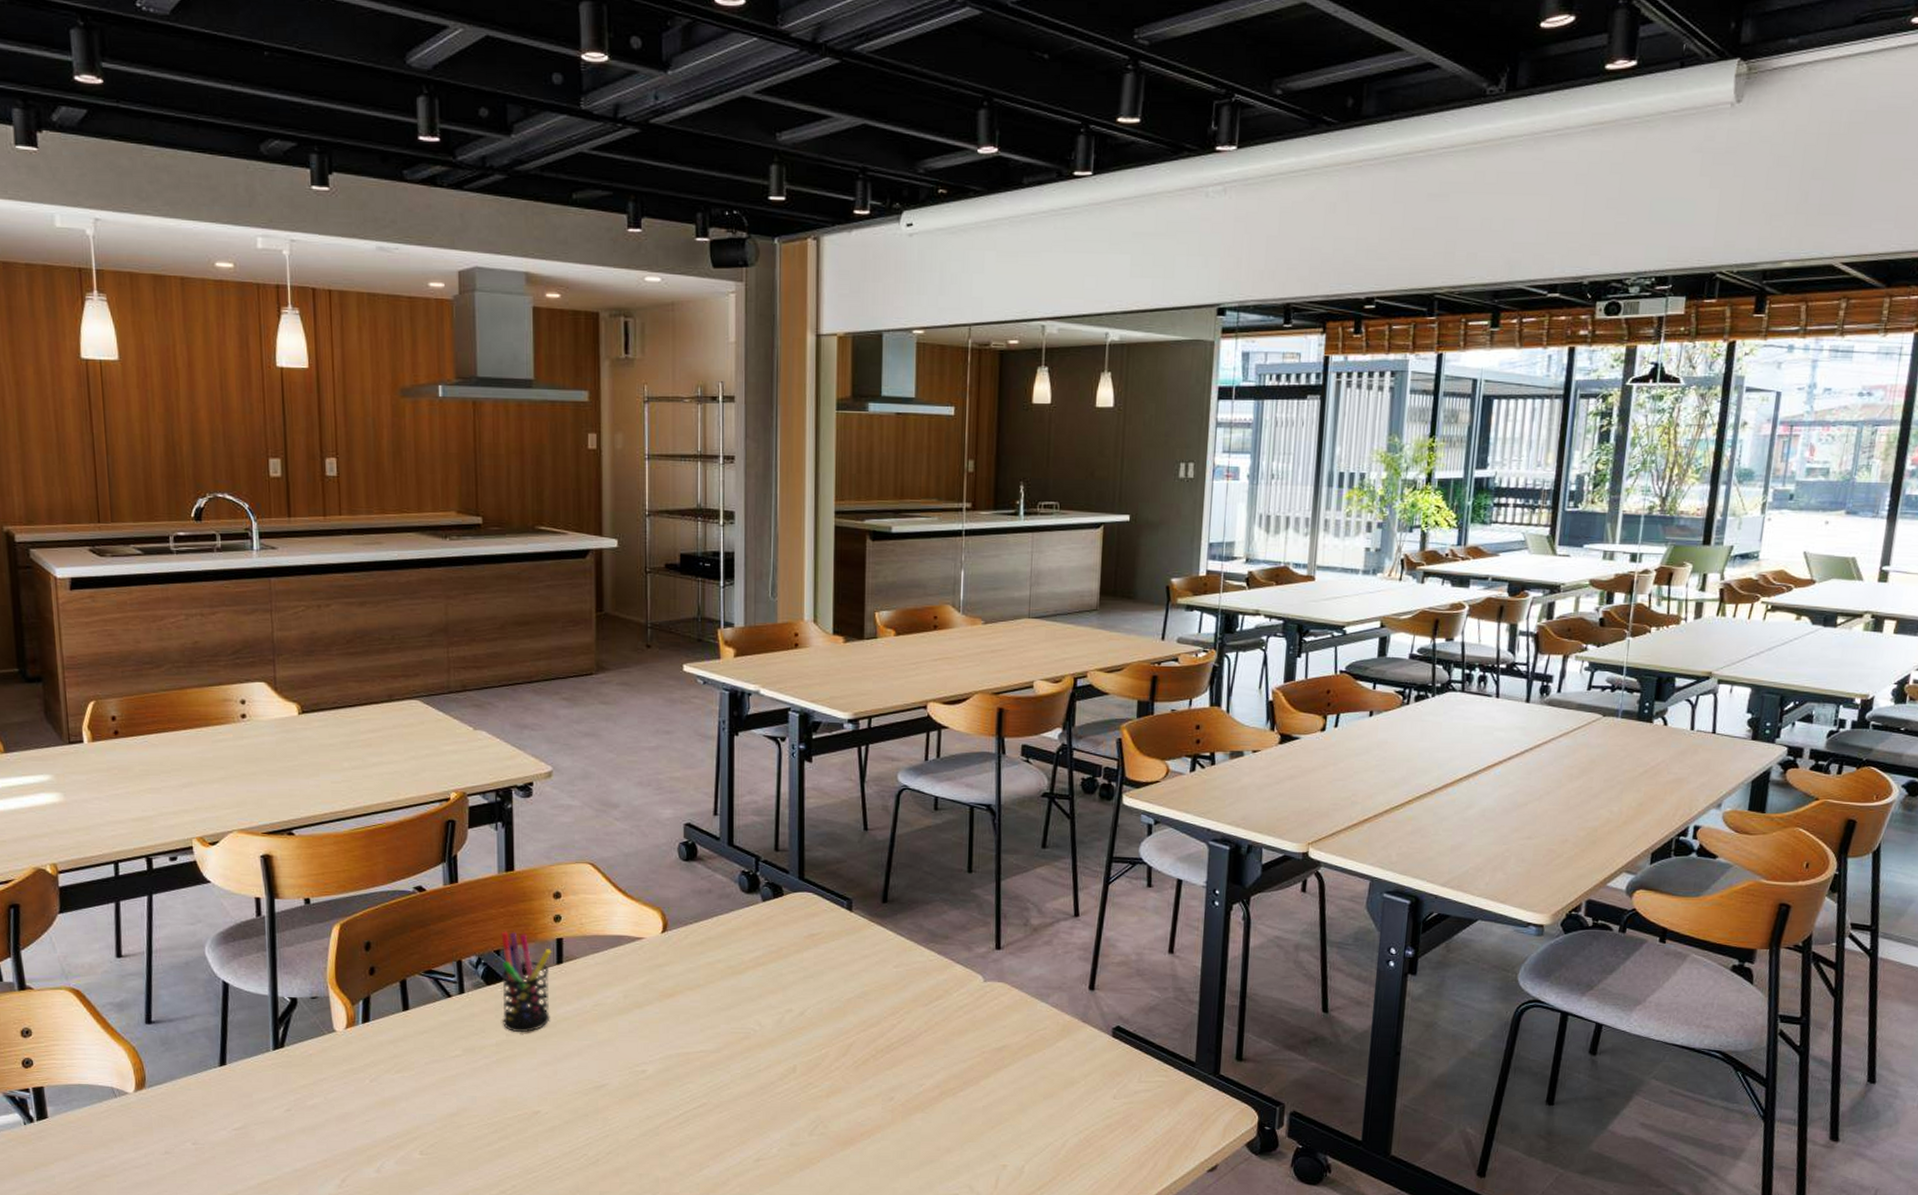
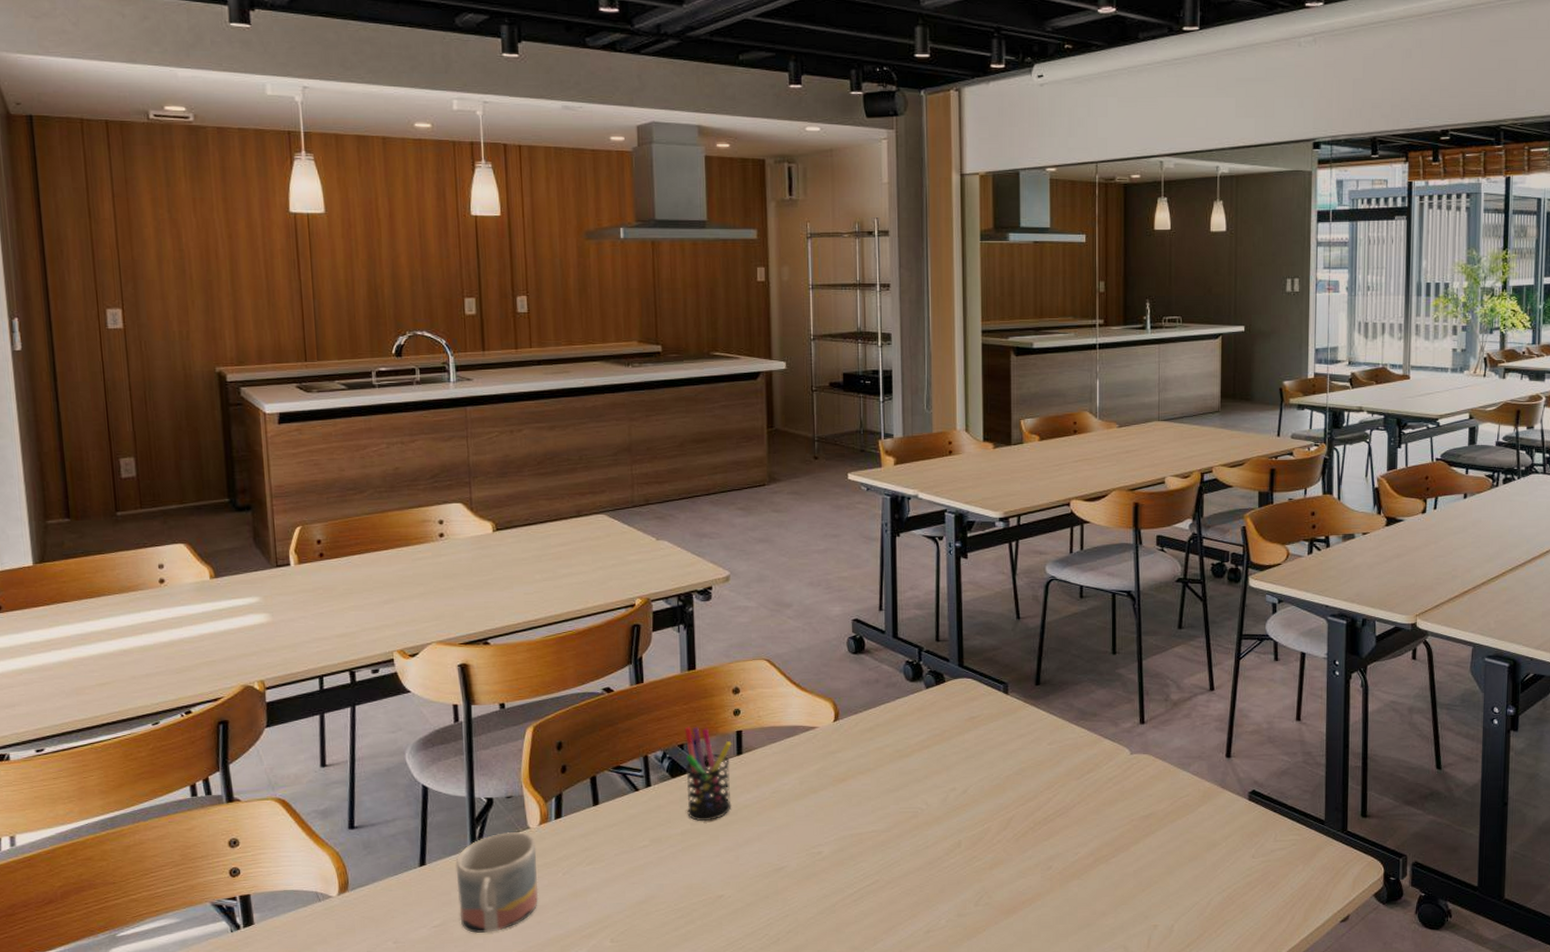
mug: none [257,1035,345,1139] -> present [455,832,539,934]

